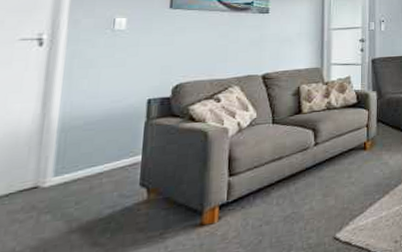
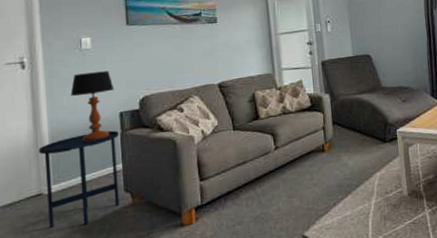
side table: none [41,118,143,226] -> present [38,130,120,228]
table lamp: none [93,54,146,130] -> present [70,71,115,142]

